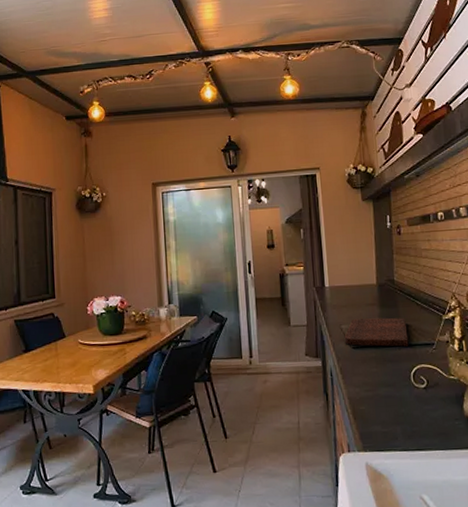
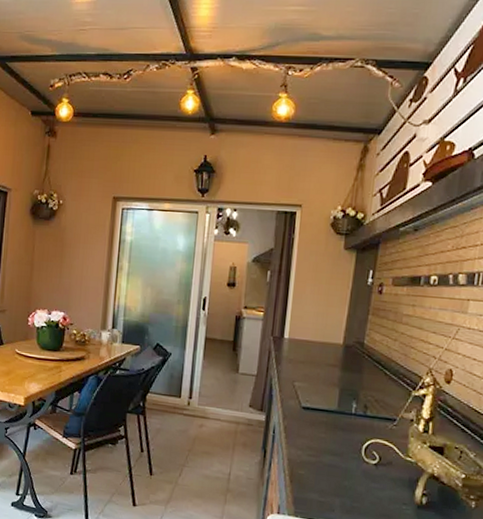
cutting board: present [344,318,409,347] -> none [295,377,368,417]

